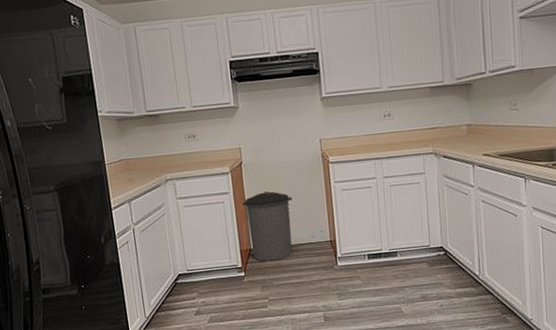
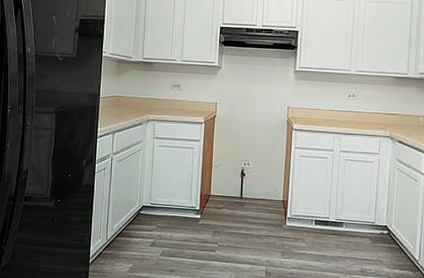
trash can: present [242,191,293,261] -> none [210,145,255,210]

